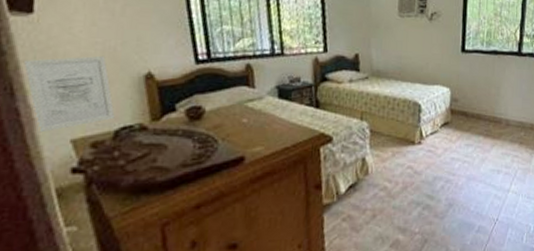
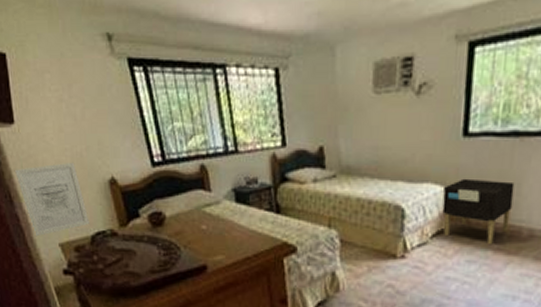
nightstand: none [448,82,496,132] -> present [442,178,515,245]

